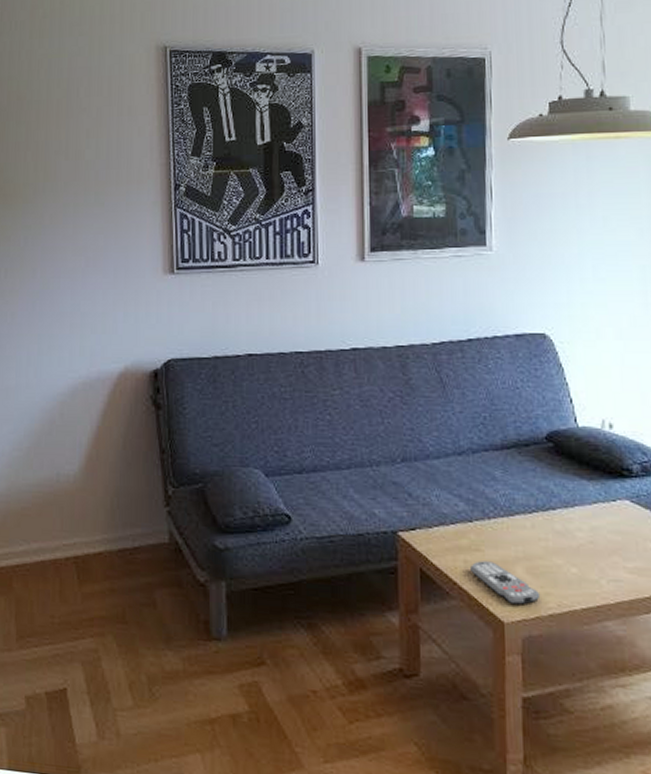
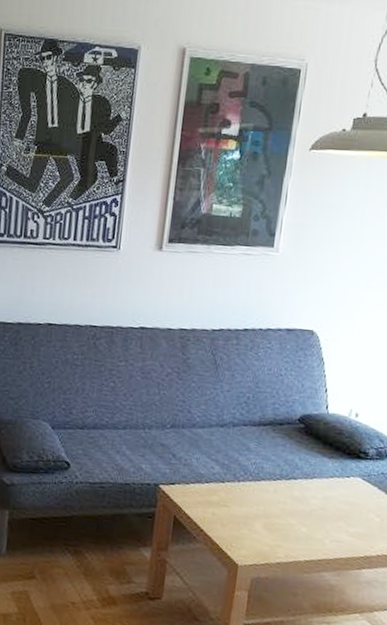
remote control: present [470,561,541,605] -> none [216,514,273,553]

